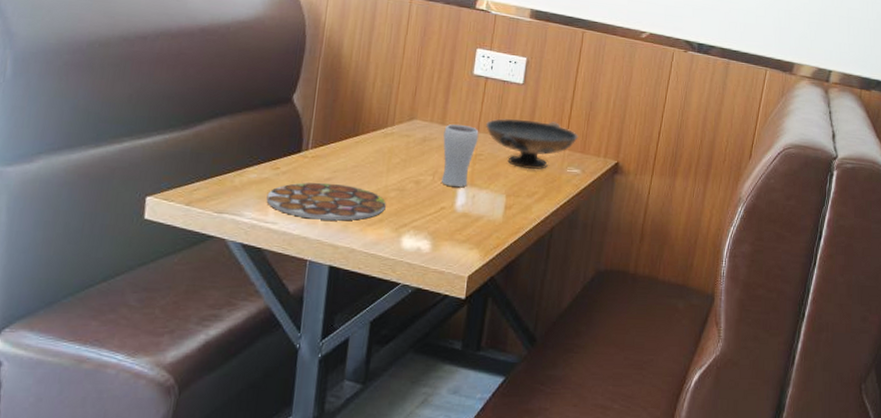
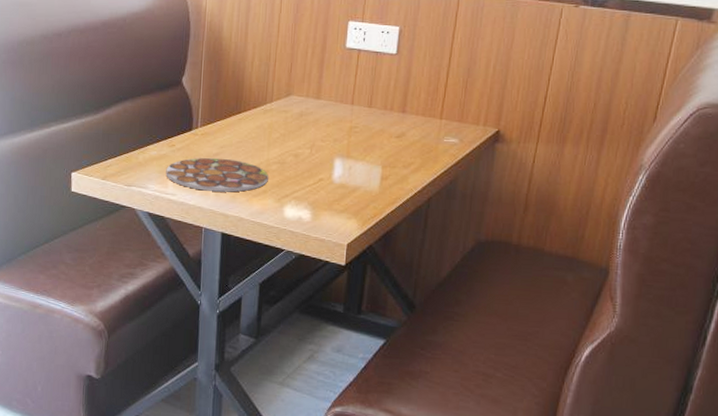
drinking glass: present [442,124,479,187] -> none [319,99,353,159]
decorative bowl: present [486,119,579,170] -> none [360,90,456,141]

